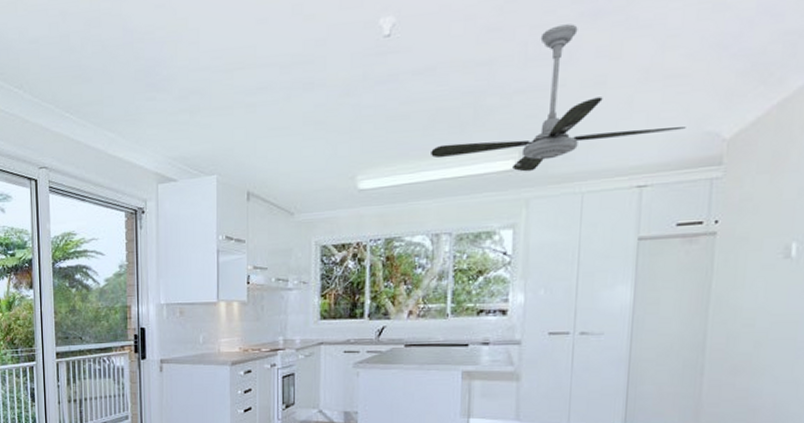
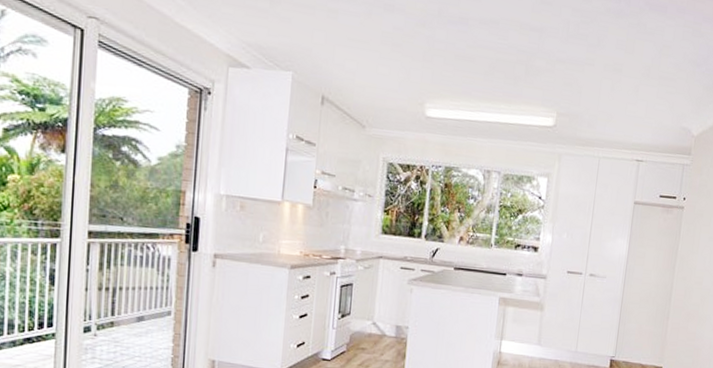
ceiling fan: present [431,24,686,172] -> none [489,14,670,131]

